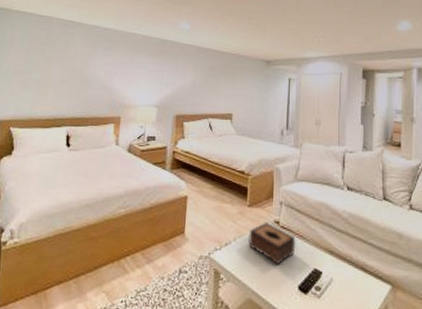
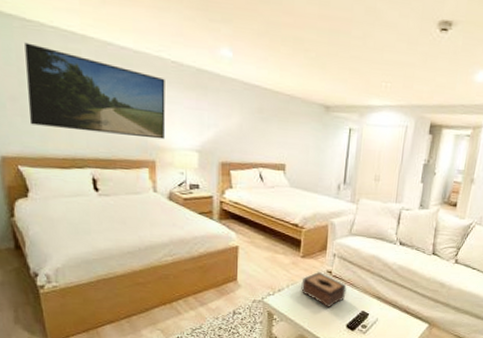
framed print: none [27,31,136,98] -> present [25,42,166,140]

